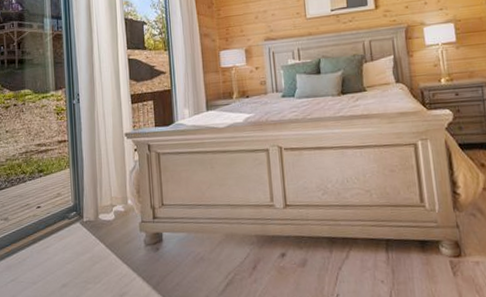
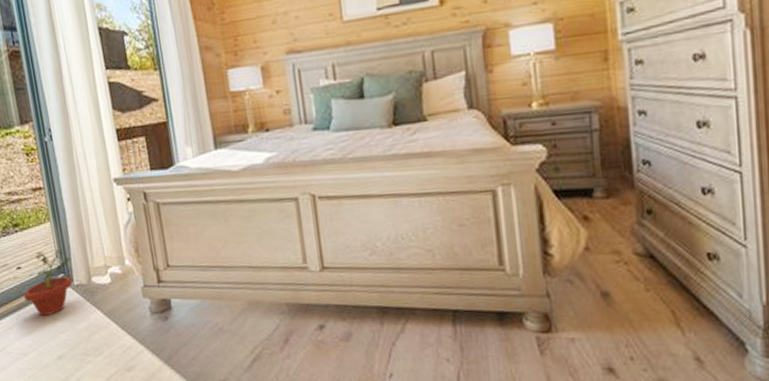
potted plant: none [40,191,84,250] -> present [24,249,73,317]

